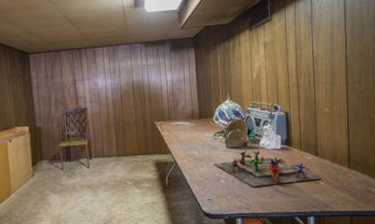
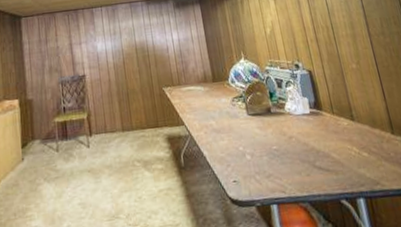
board game: present [214,150,320,187] -> none [236,116,362,162]

